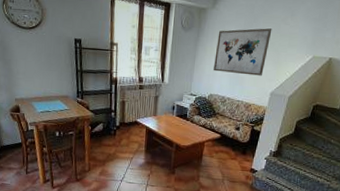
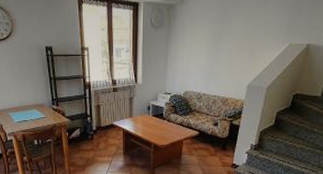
wall art: present [213,28,272,76] -> none [187,19,245,69]

